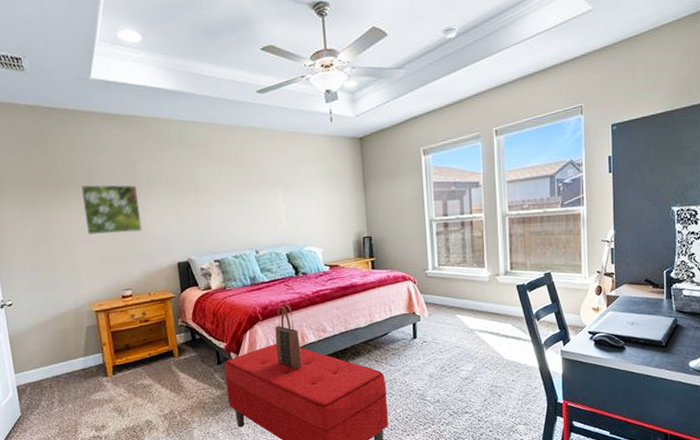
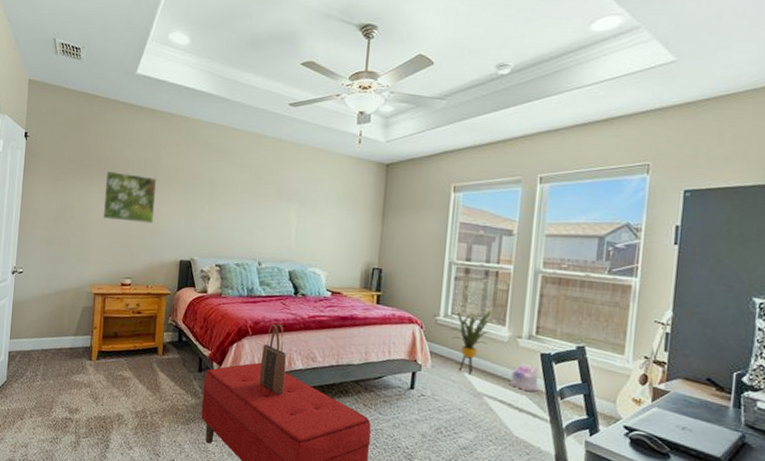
house plant: none [439,255,474,315] -> present [449,309,495,375]
plush toy: none [495,296,518,319] -> present [509,363,538,392]

